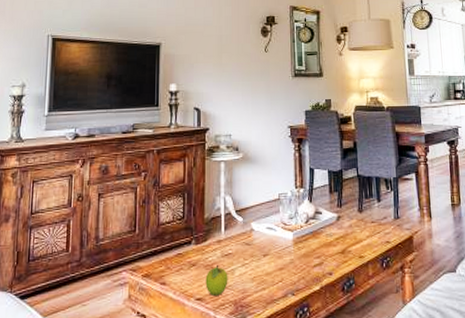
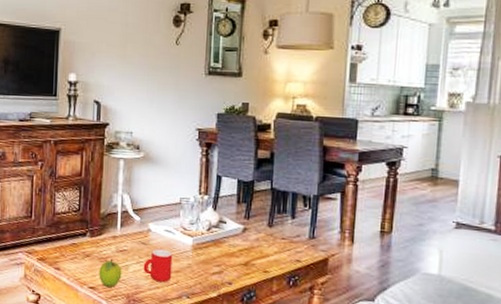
mug: none [248,248,276,283] -> present [143,249,173,283]

